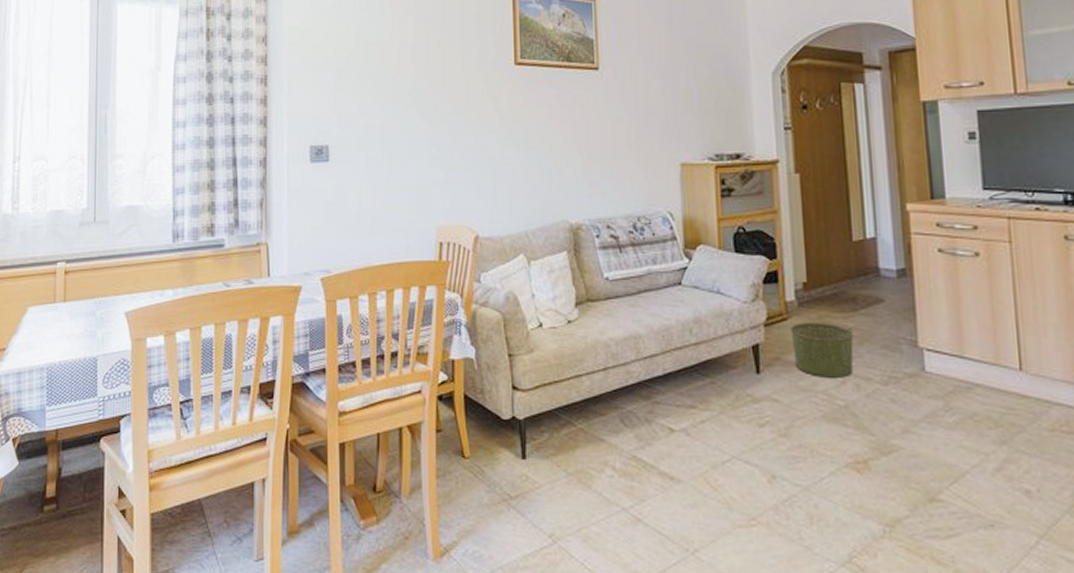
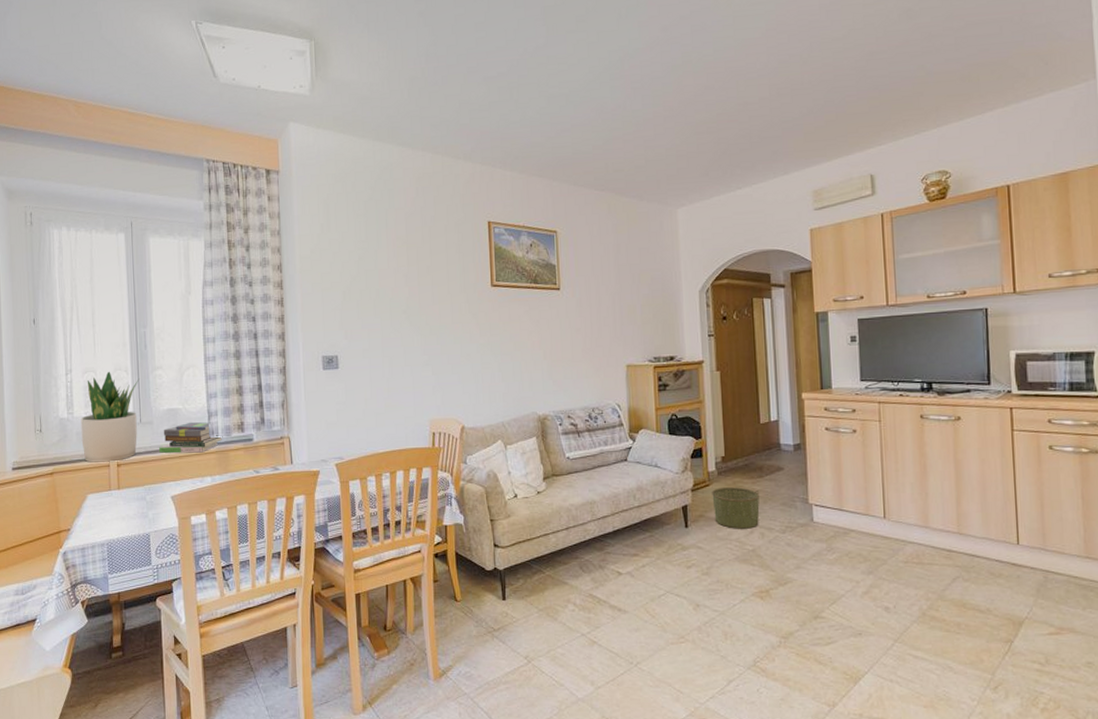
planter: none [26,159,96,268] -> present [80,371,139,463]
books: none [114,222,188,260] -> present [159,422,222,453]

